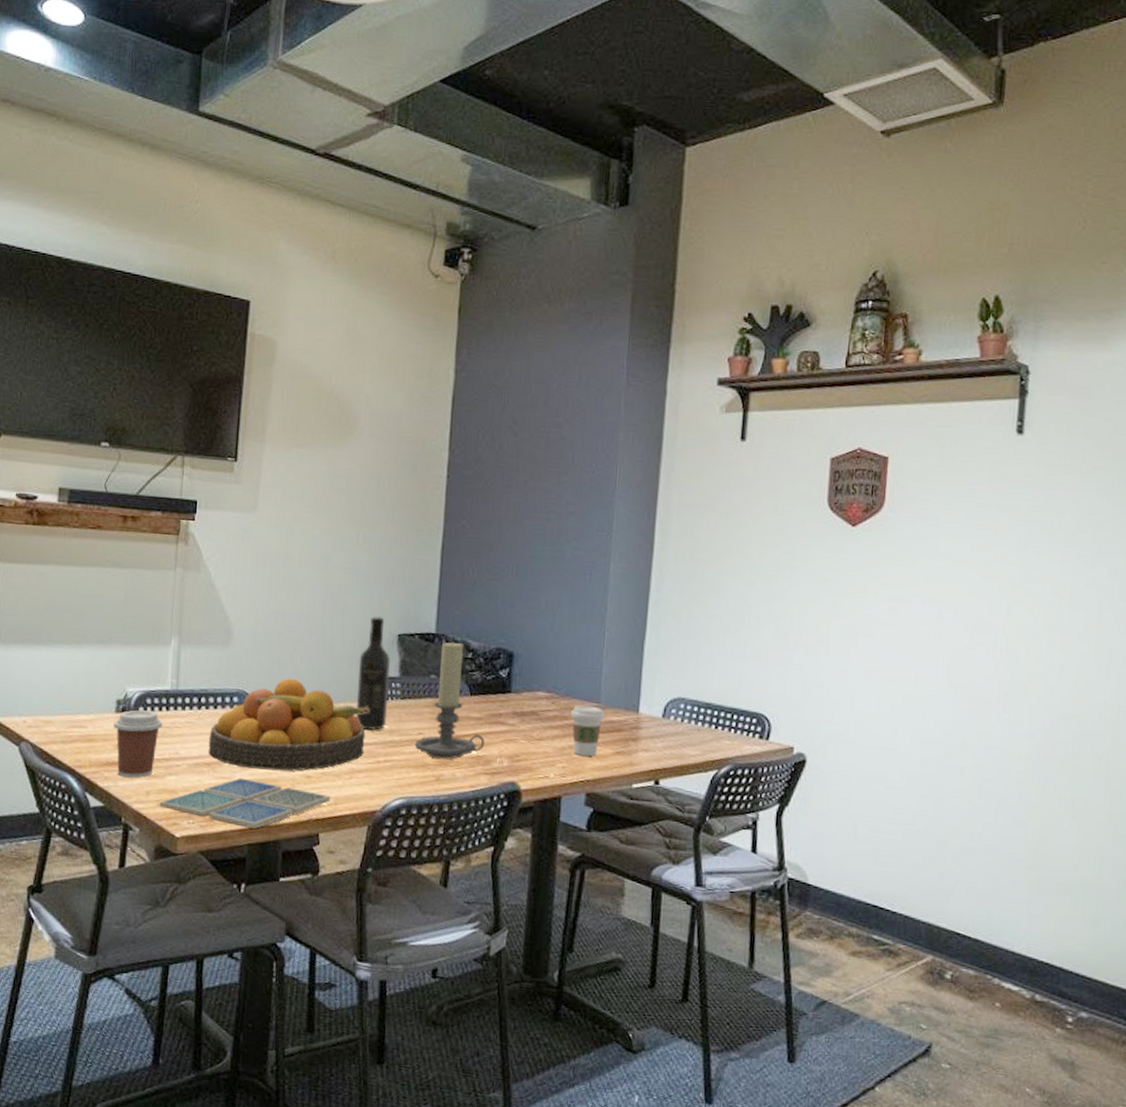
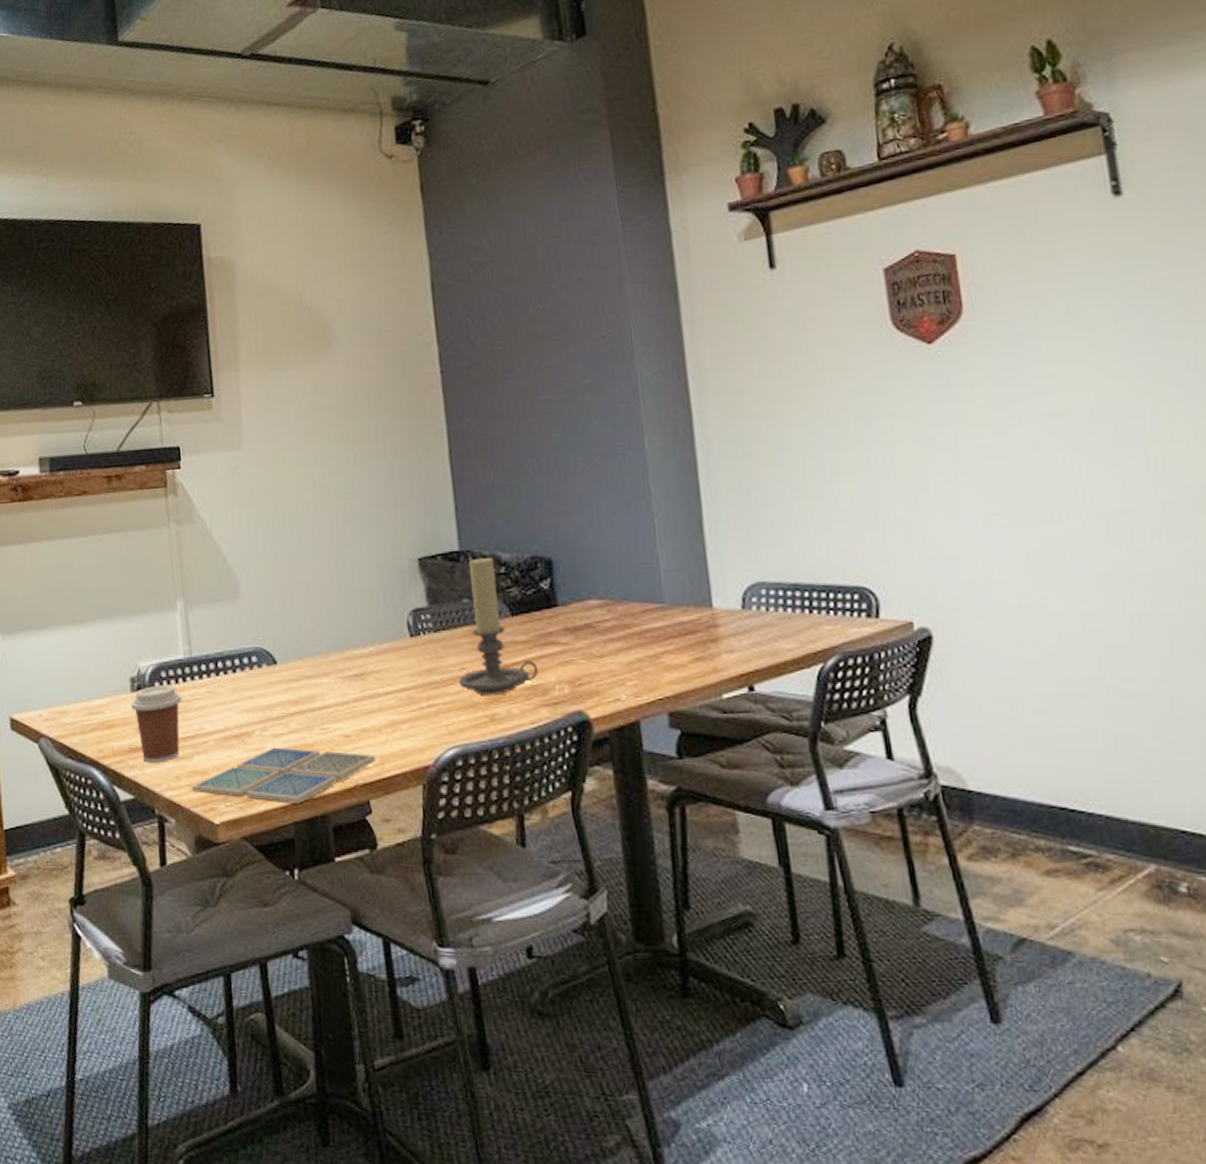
fruit bowl: present [208,678,370,771] -> none [232,626,404,735]
wine bottle: present [355,616,390,730] -> none [379,541,422,673]
coffee cup: present [570,704,605,756] -> none [631,607,673,669]

